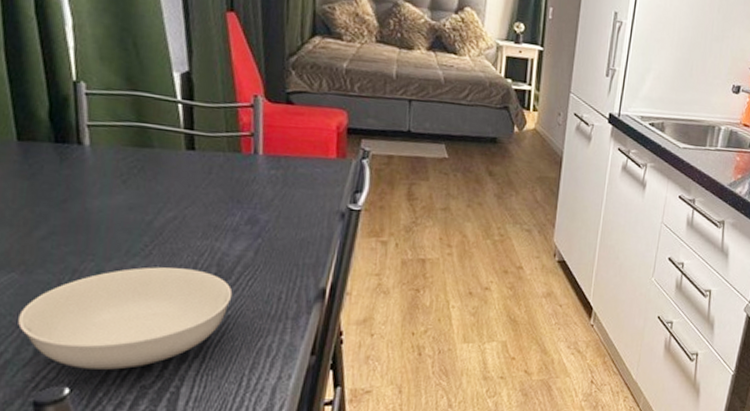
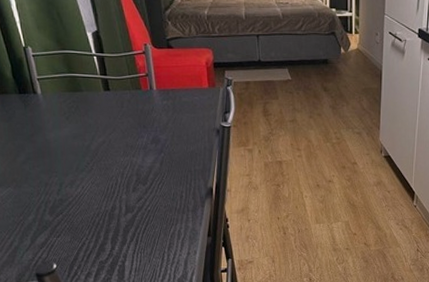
bowl: present [18,267,233,371] -> none [18,178,150,252]

